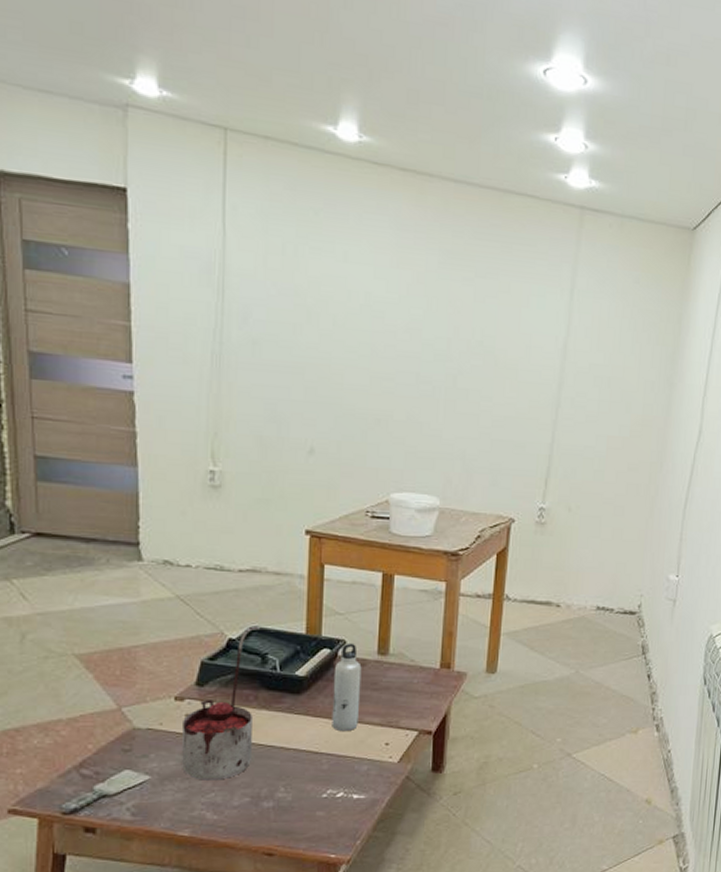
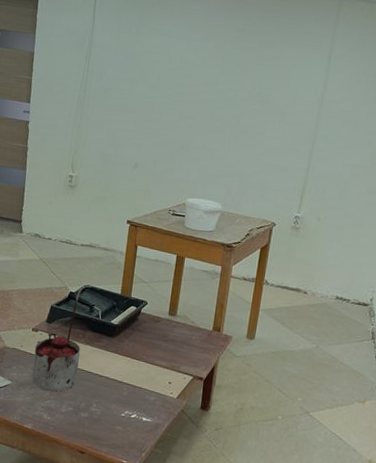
water bottle: present [332,643,362,732] -> none [132,304,157,370]

